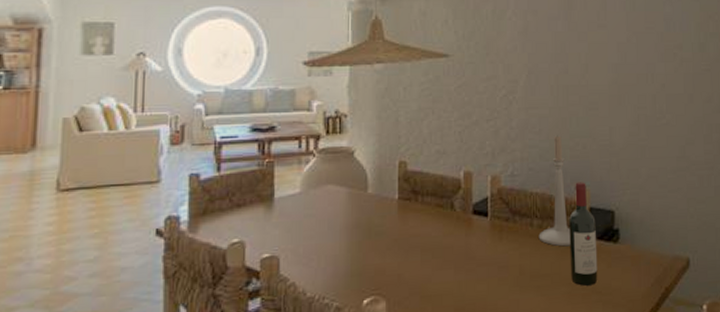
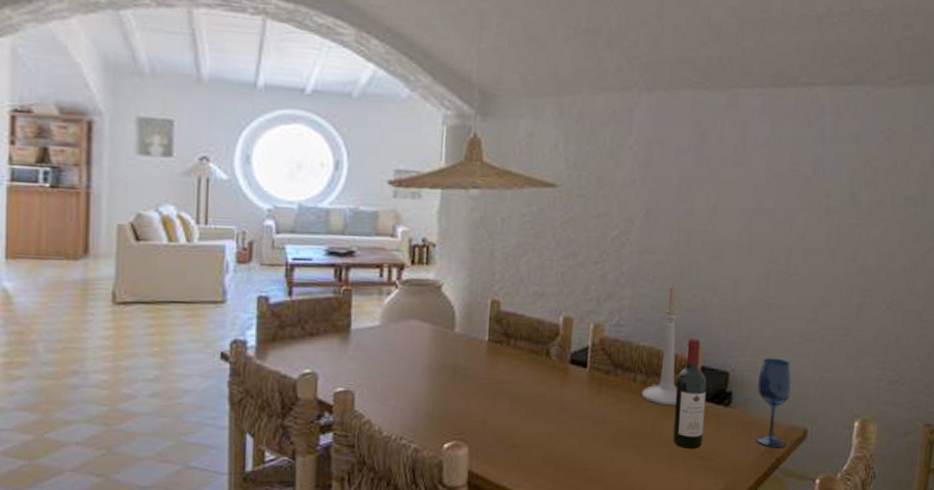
wineglass: none [640,194,672,279] -> present [755,358,793,448]

